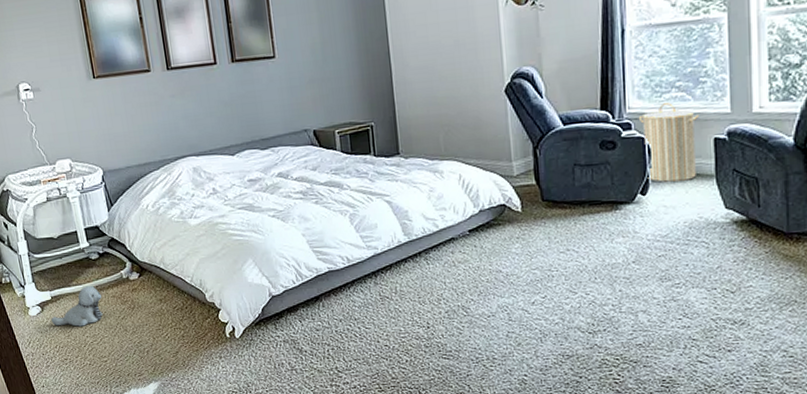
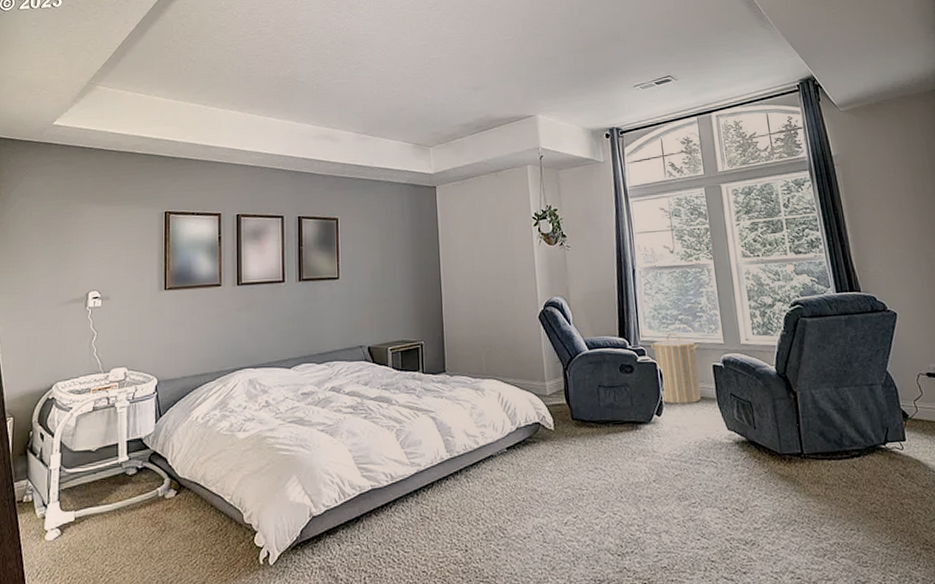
plush toy: present [50,285,103,327] -> none [68,504,131,553]

